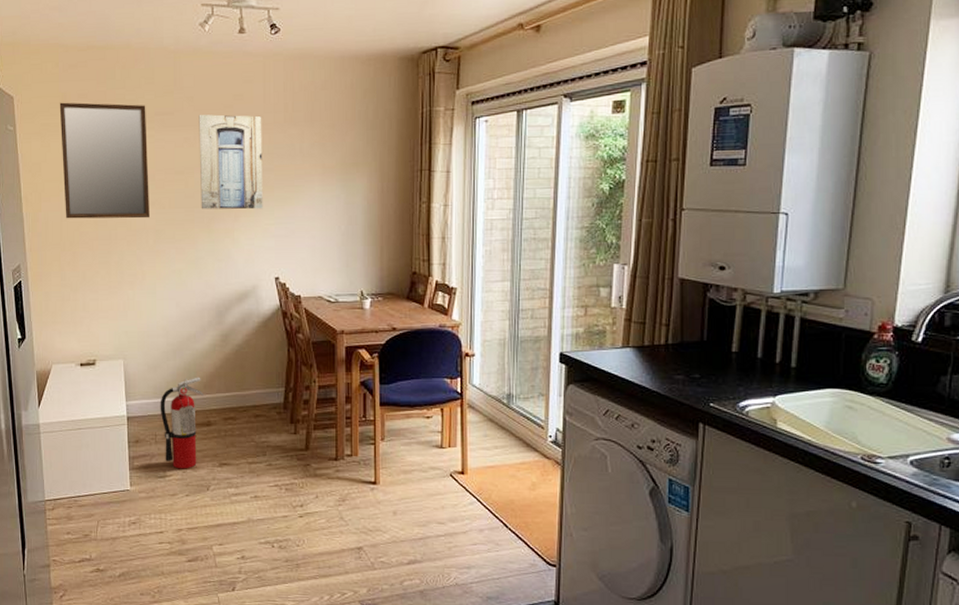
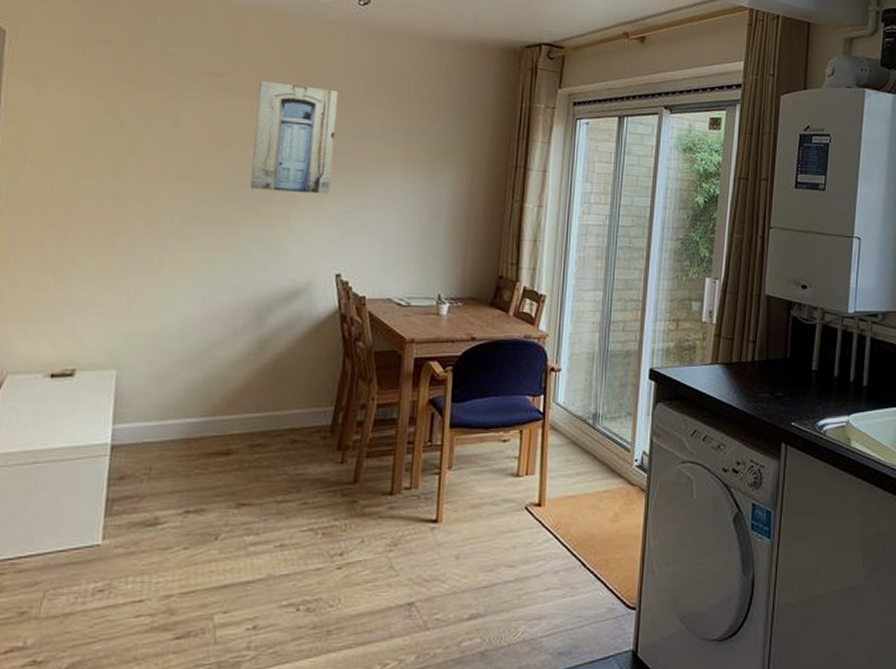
home mirror: present [59,102,149,219] -> none [59,45,193,195]
fire extinguisher: present [160,377,204,469] -> none [159,392,226,513]

